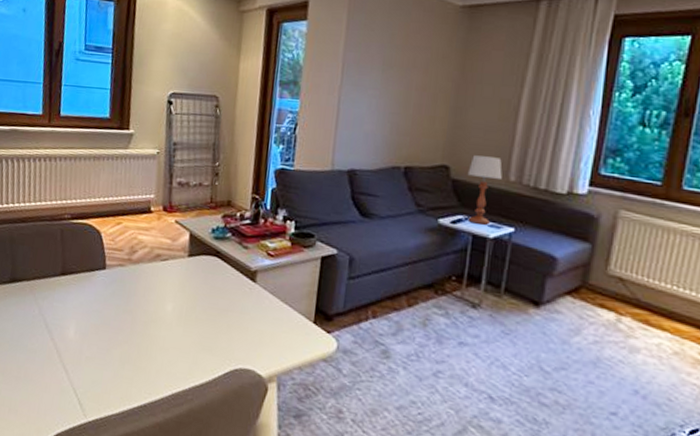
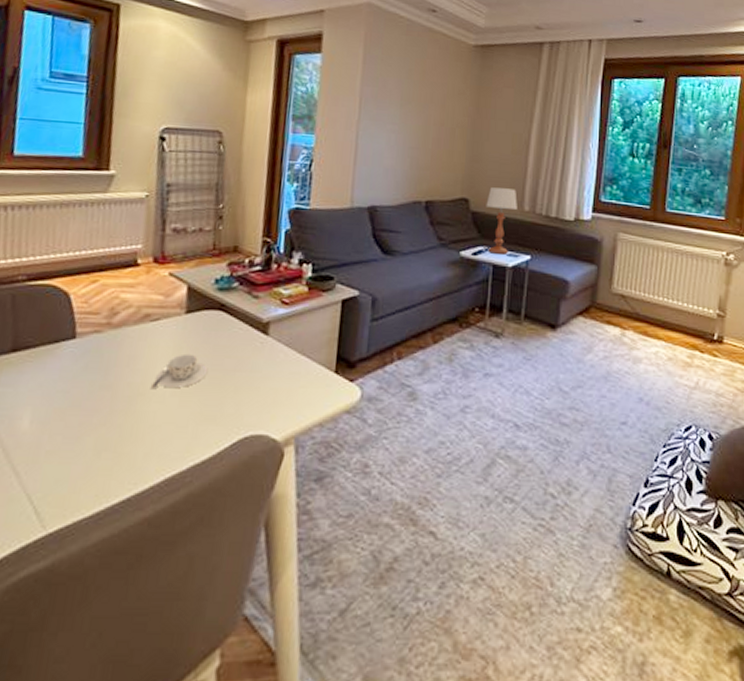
teacup: none [162,291,206,320] -> present [152,353,208,389]

